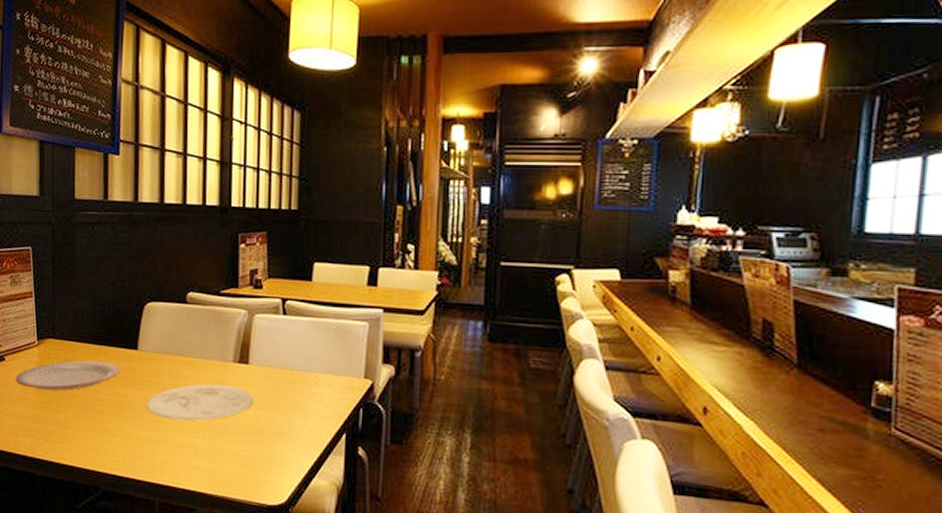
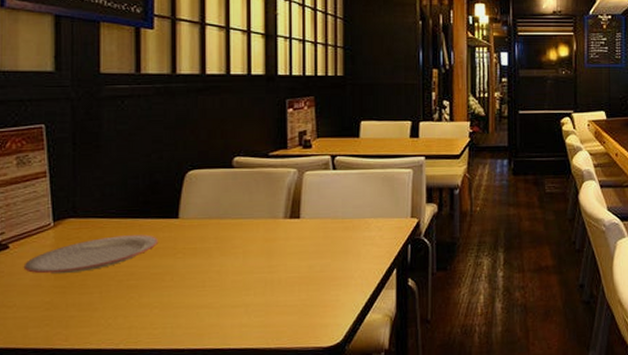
plate: present [146,384,254,421] -> none [190,240,306,283]

